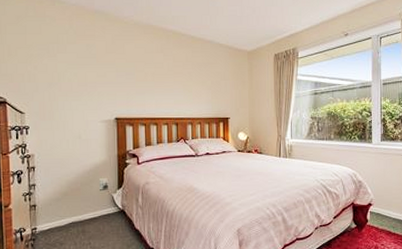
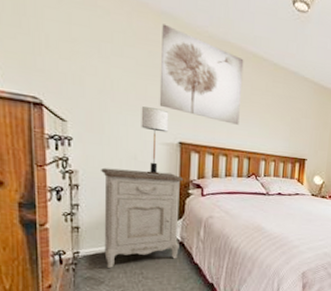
nightstand: none [51,147,122,241] -> present [100,167,184,268]
table lamp: none [82,91,106,149] -> present [141,106,169,174]
wall art: none [96,20,166,95] -> present [159,23,244,125]

